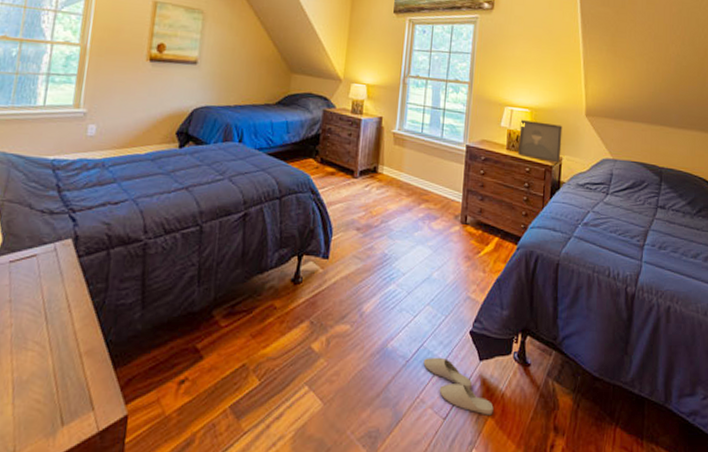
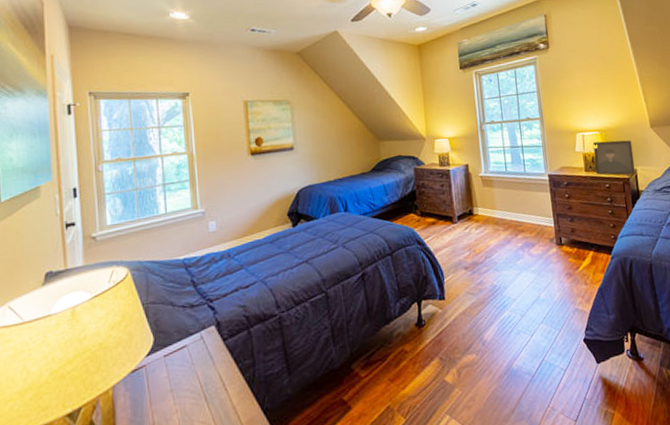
slippers: present [423,357,494,416] -> none [547,367,618,411]

